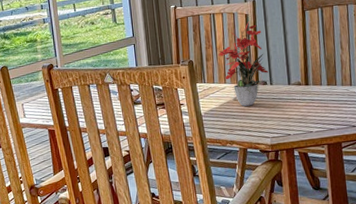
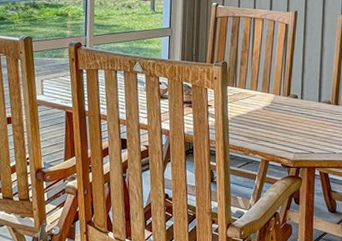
potted flower: present [218,21,269,106] -> none [253,31,300,118]

